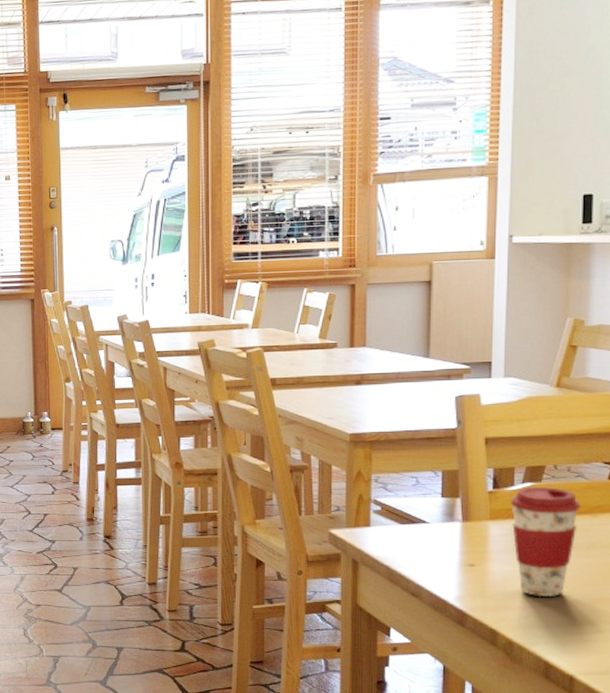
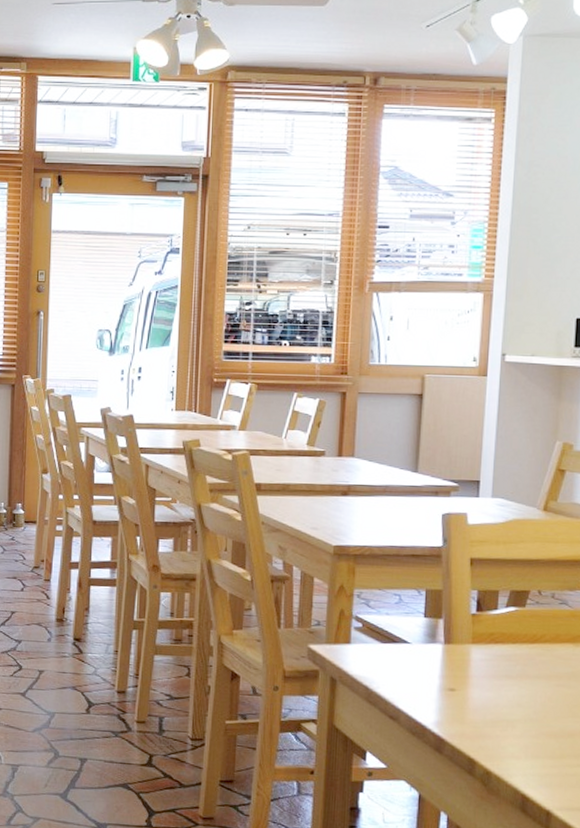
coffee cup: present [510,486,581,598] -> none [493,612,564,728]

